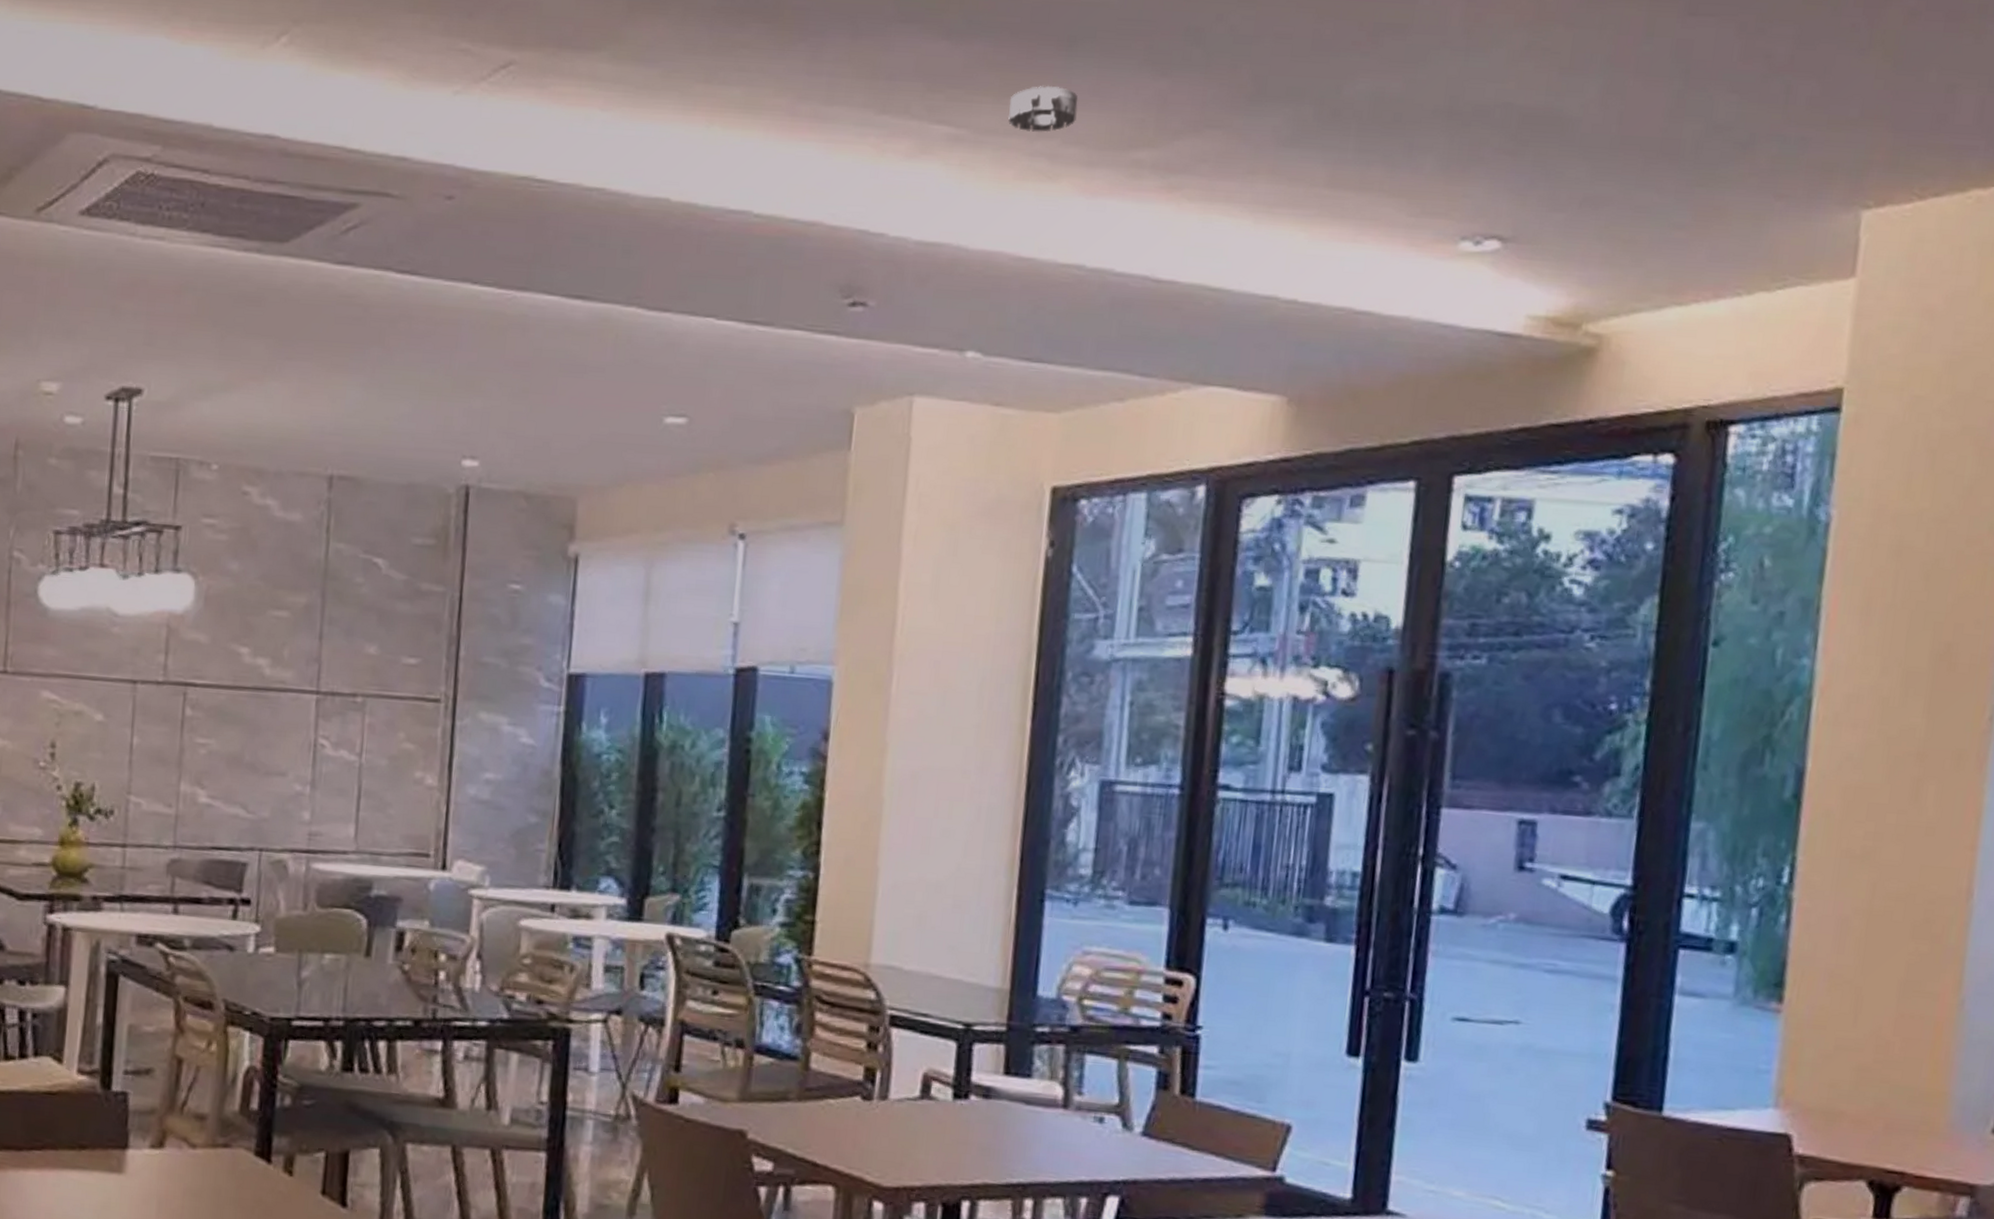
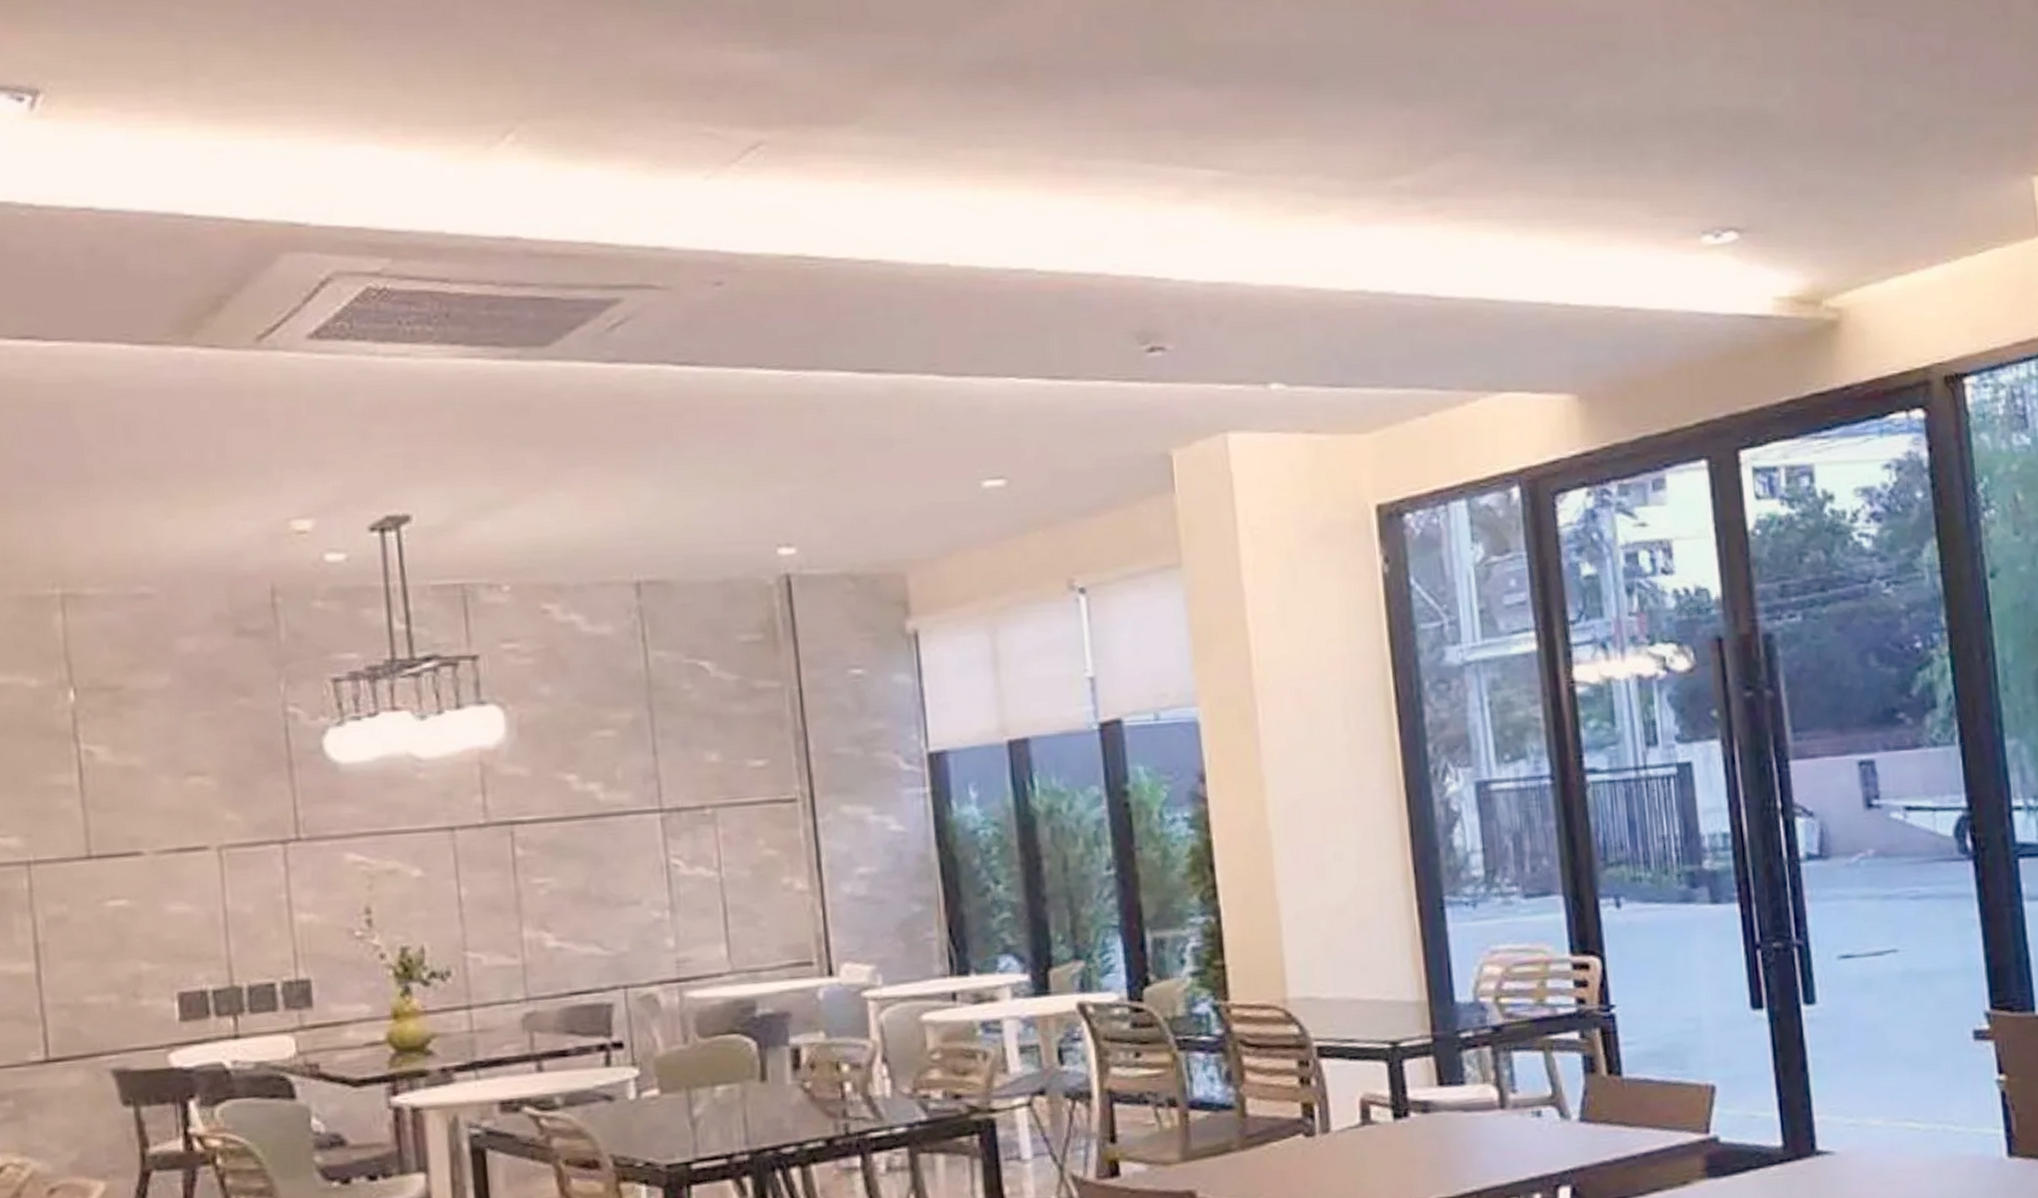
smoke detector: present [1007,85,1078,133] -> none [1266,123,1333,169]

